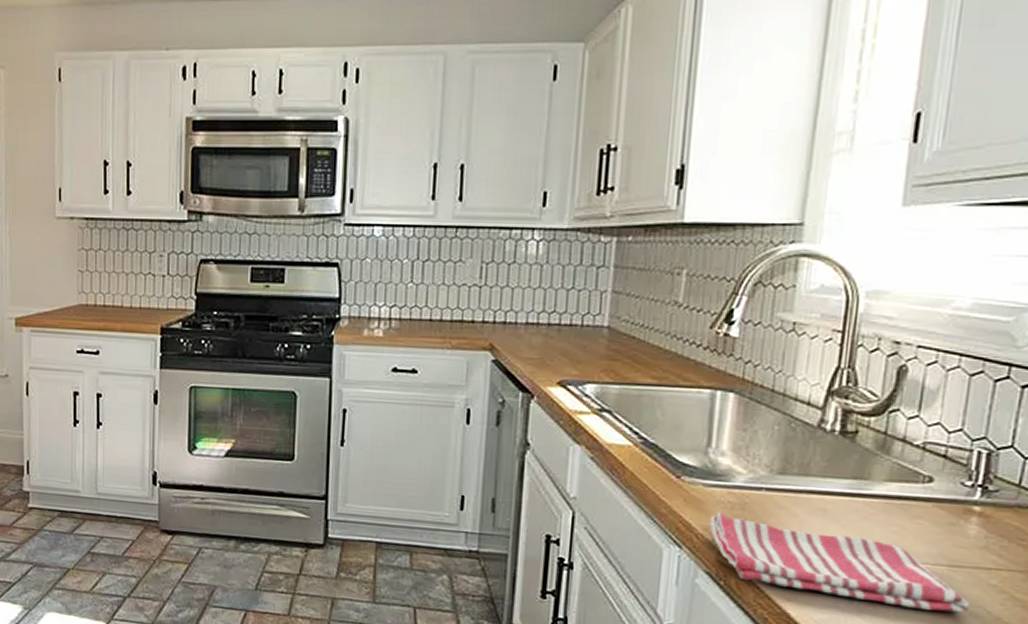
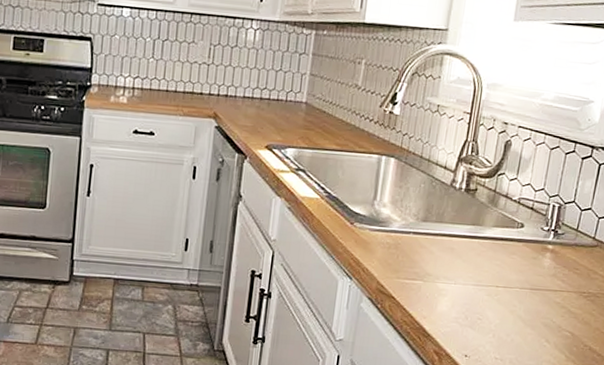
dish towel: present [709,512,970,613] -> none [372,251,543,324]

